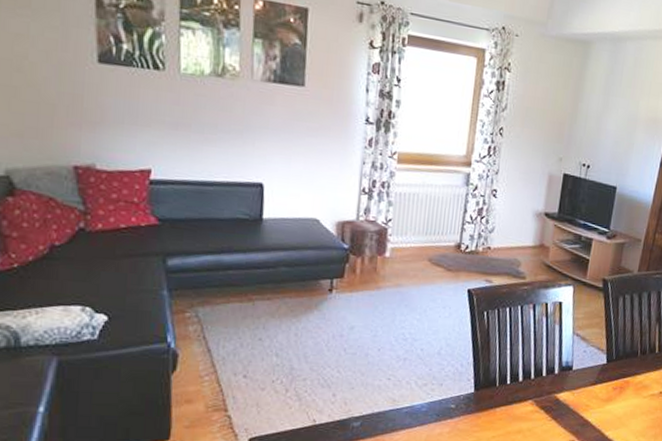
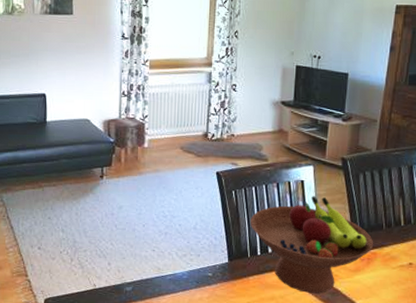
fruit bowl: none [501,319,628,425] -> present [250,196,374,293]

